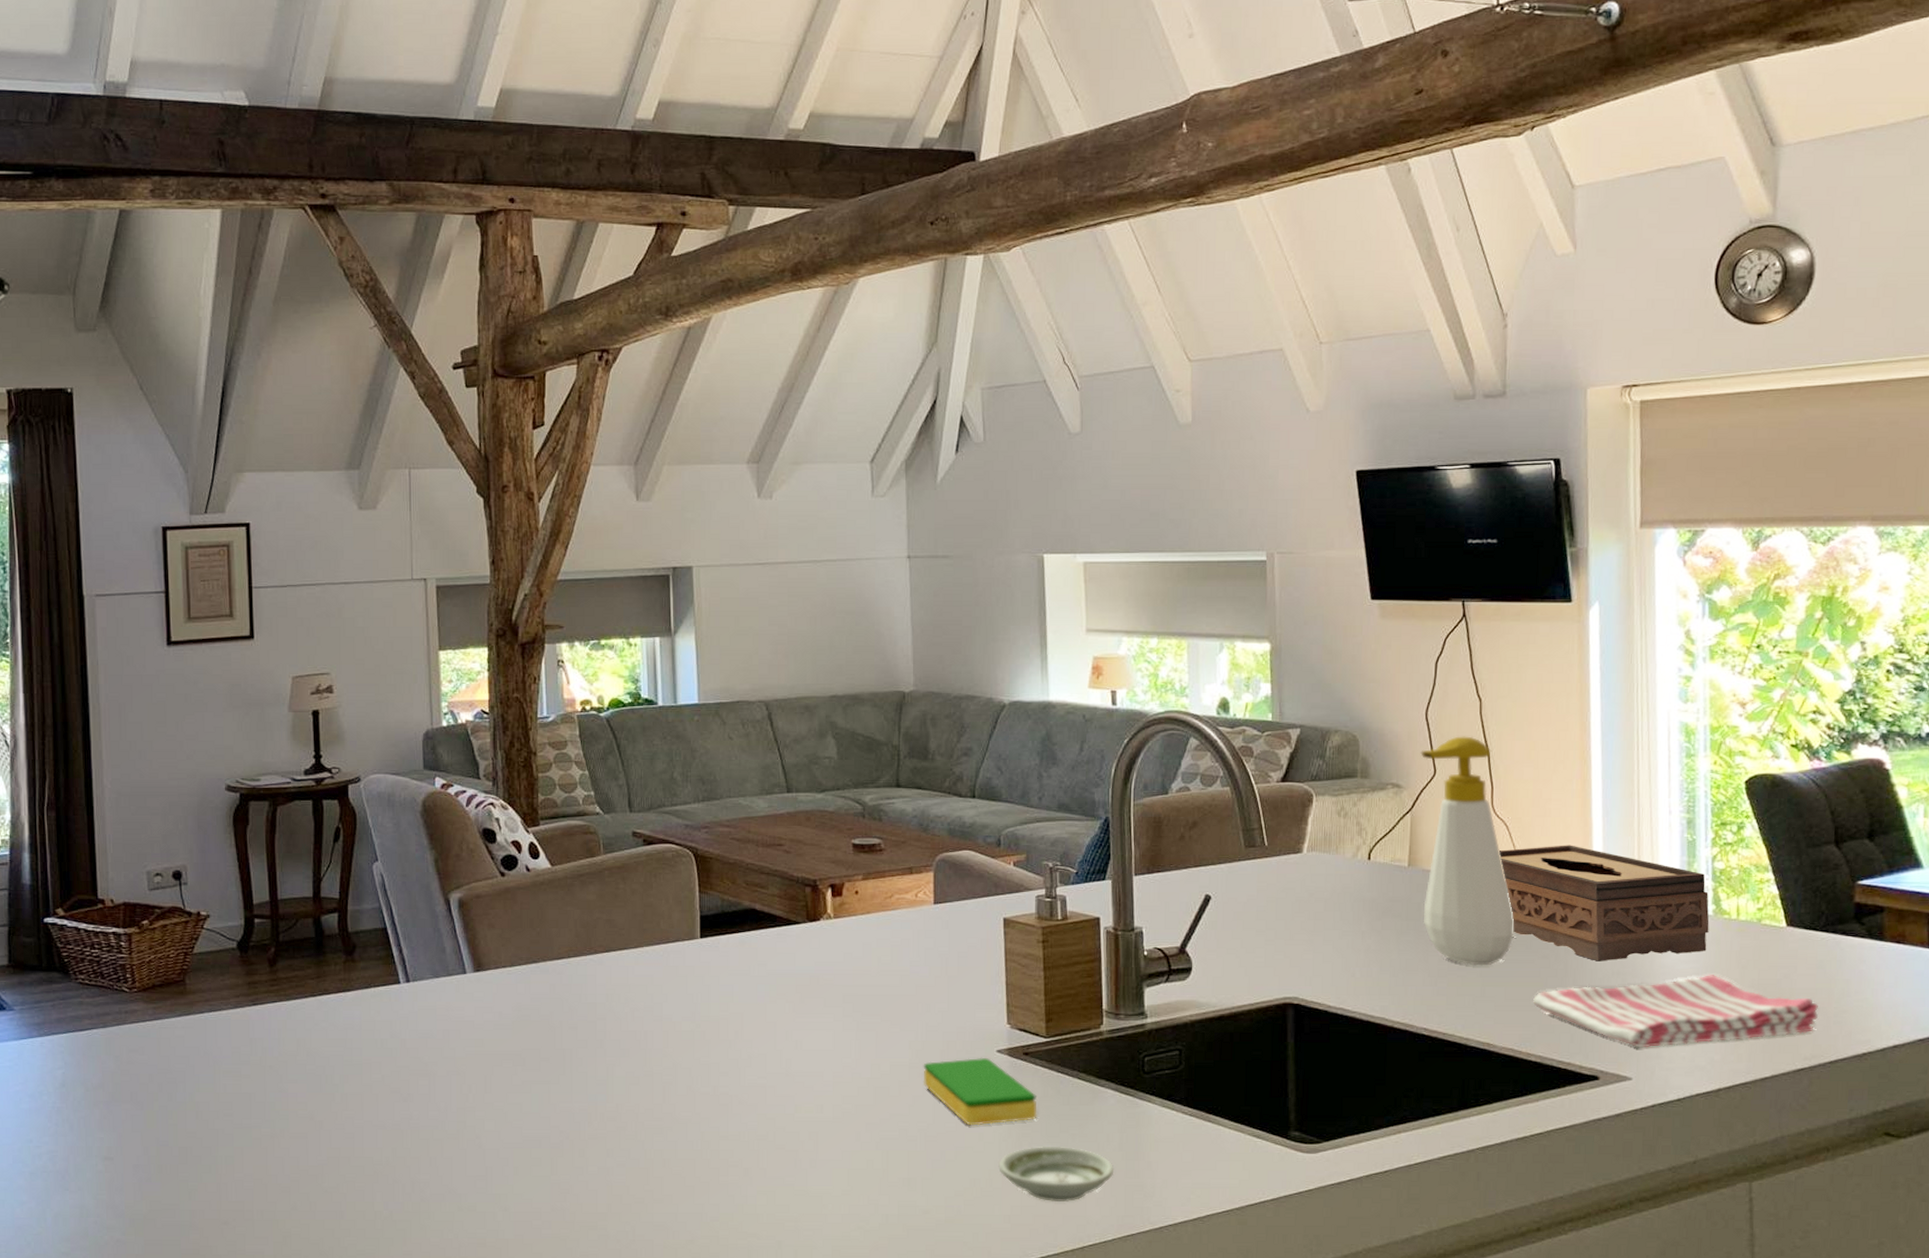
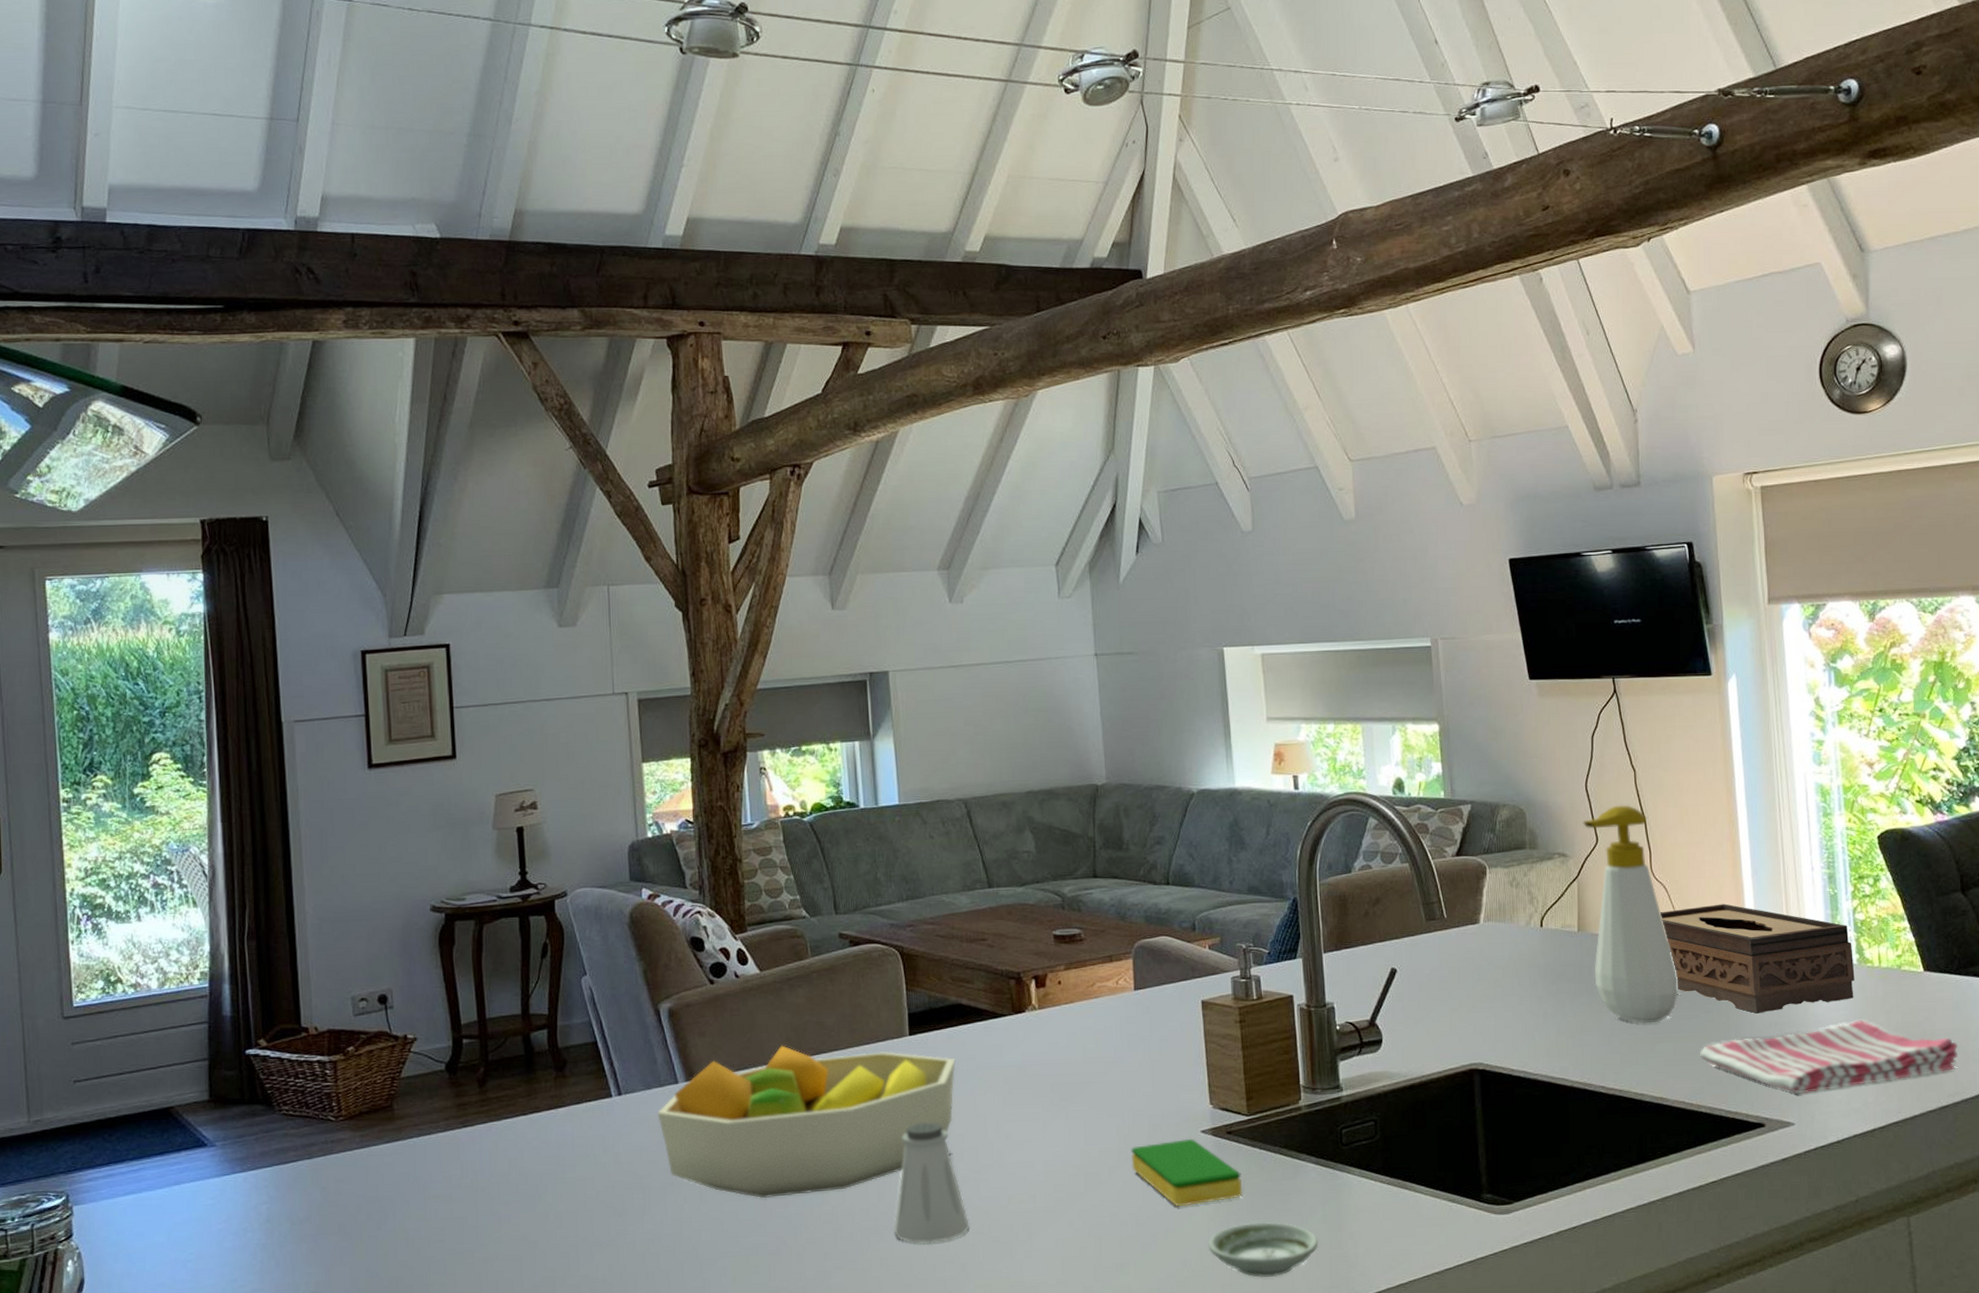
fruit bowl: none [445,941,747,1093] -> present [657,1045,956,1199]
saltshaker: none [678,1026,755,1147] -> present [894,1122,970,1244]

